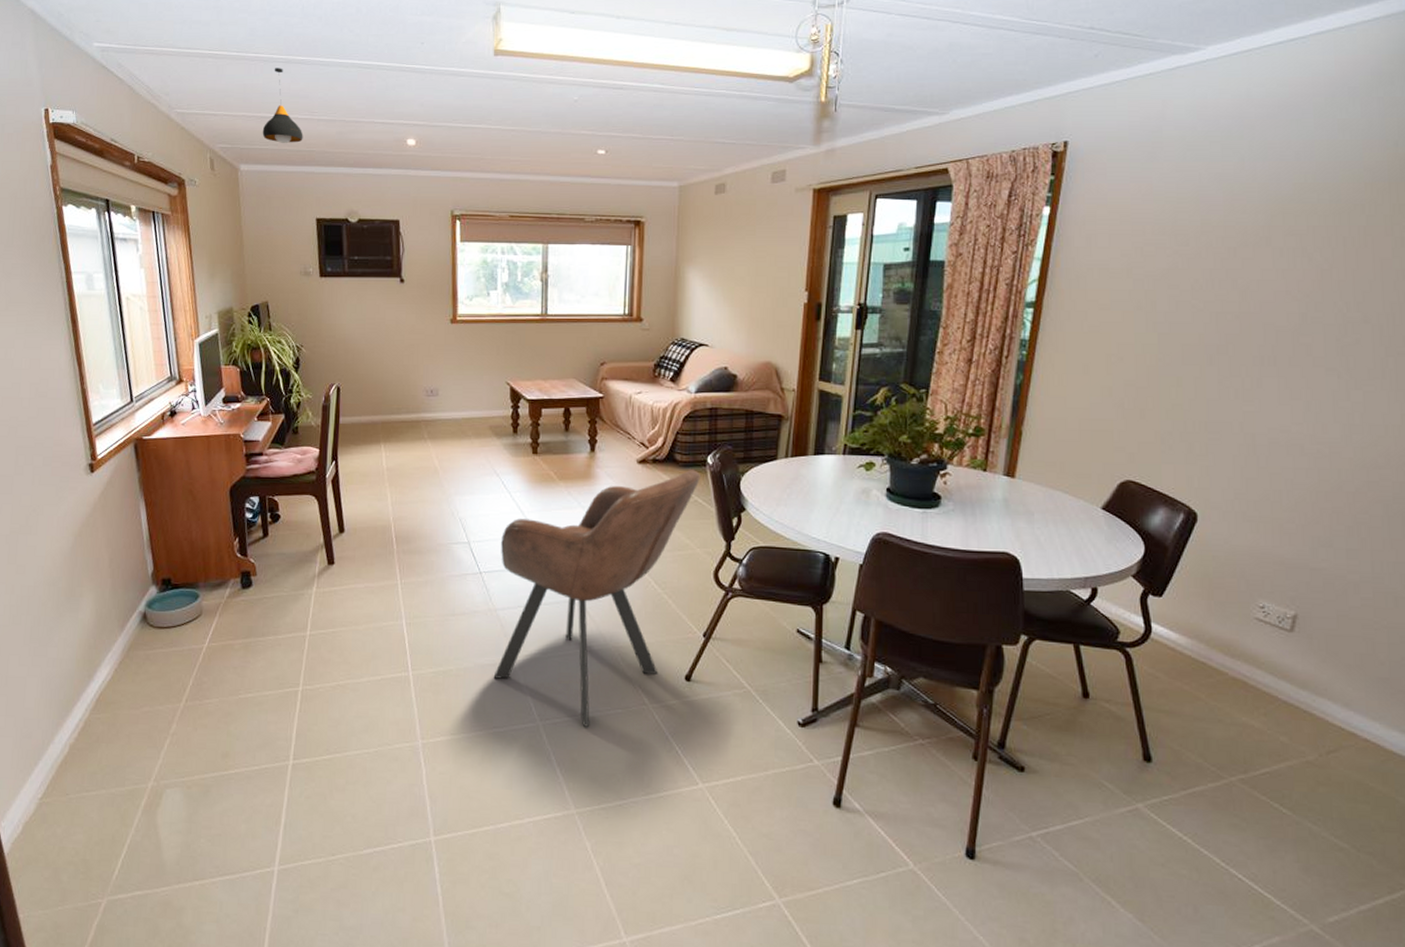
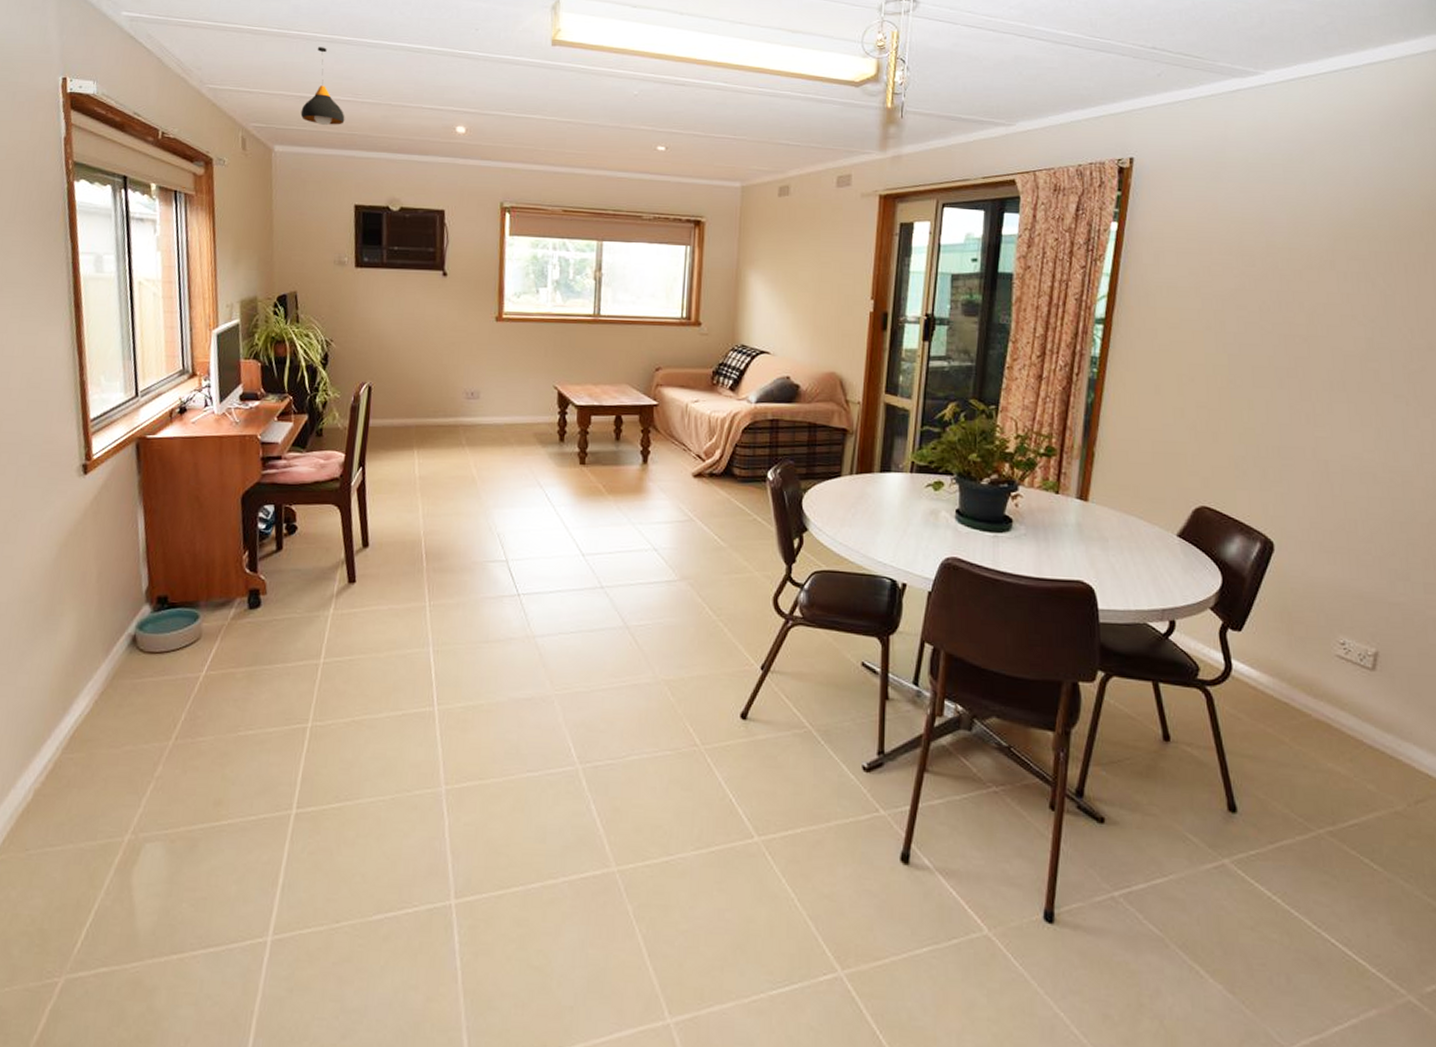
armchair: present [493,470,702,727] -> none [529,485,761,771]

